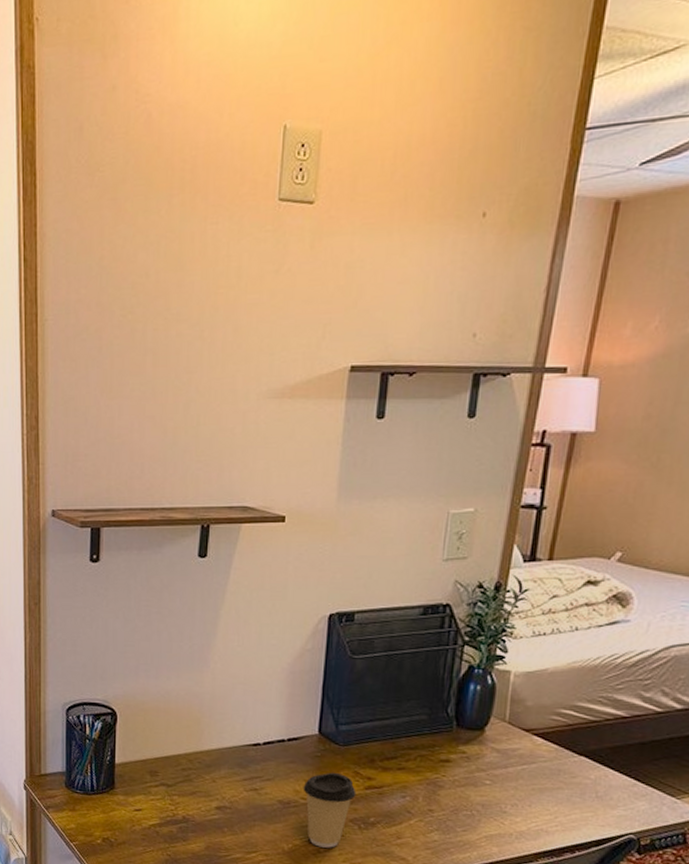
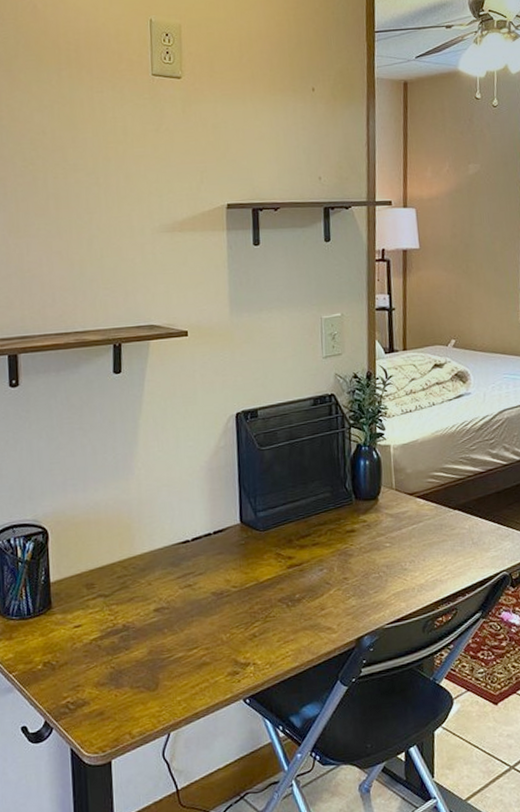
coffee cup: present [303,772,356,848] -> none [232,557,281,631]

